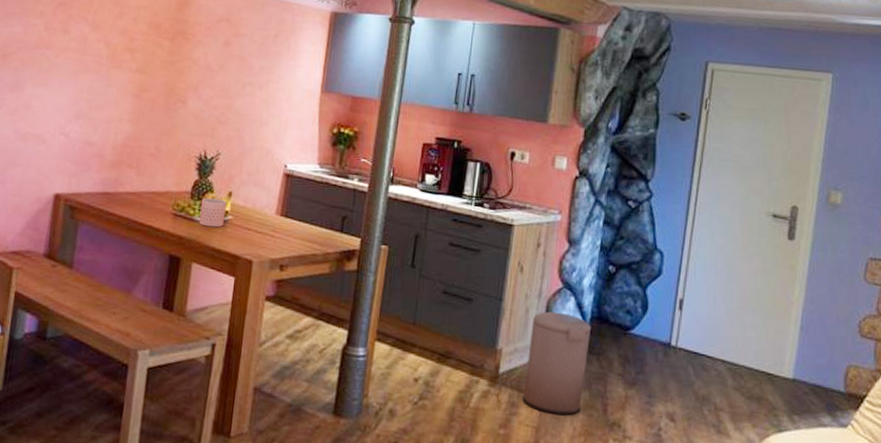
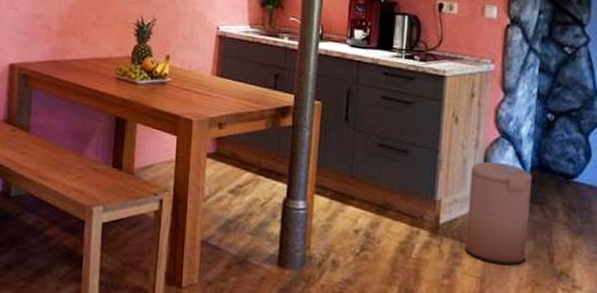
mug: present [198,197,227,228] -> none [140,61,165,90]

